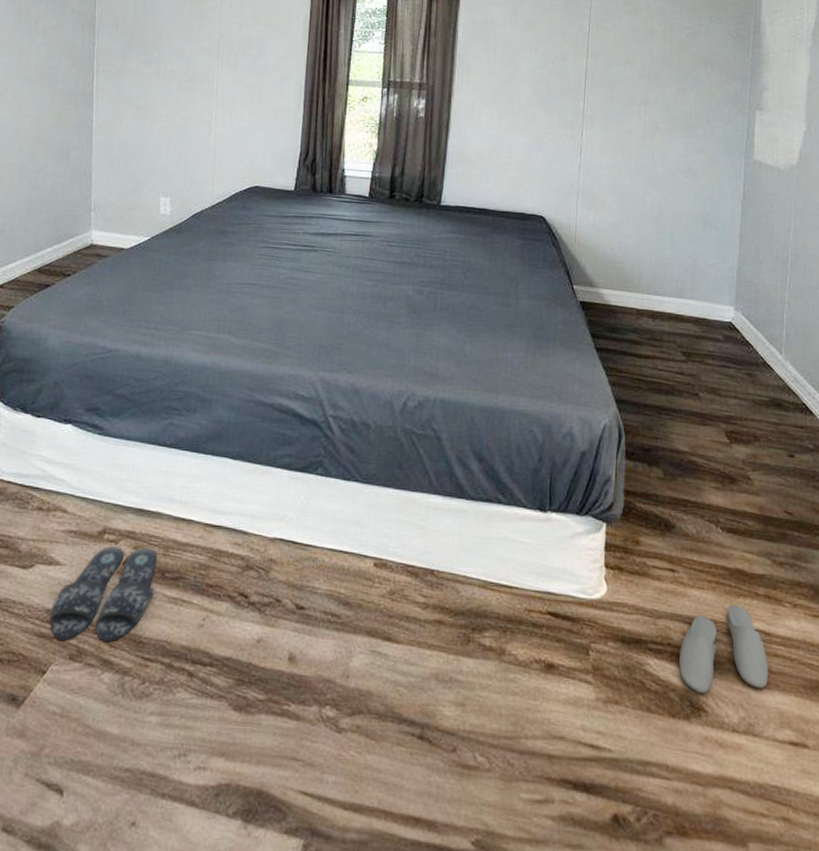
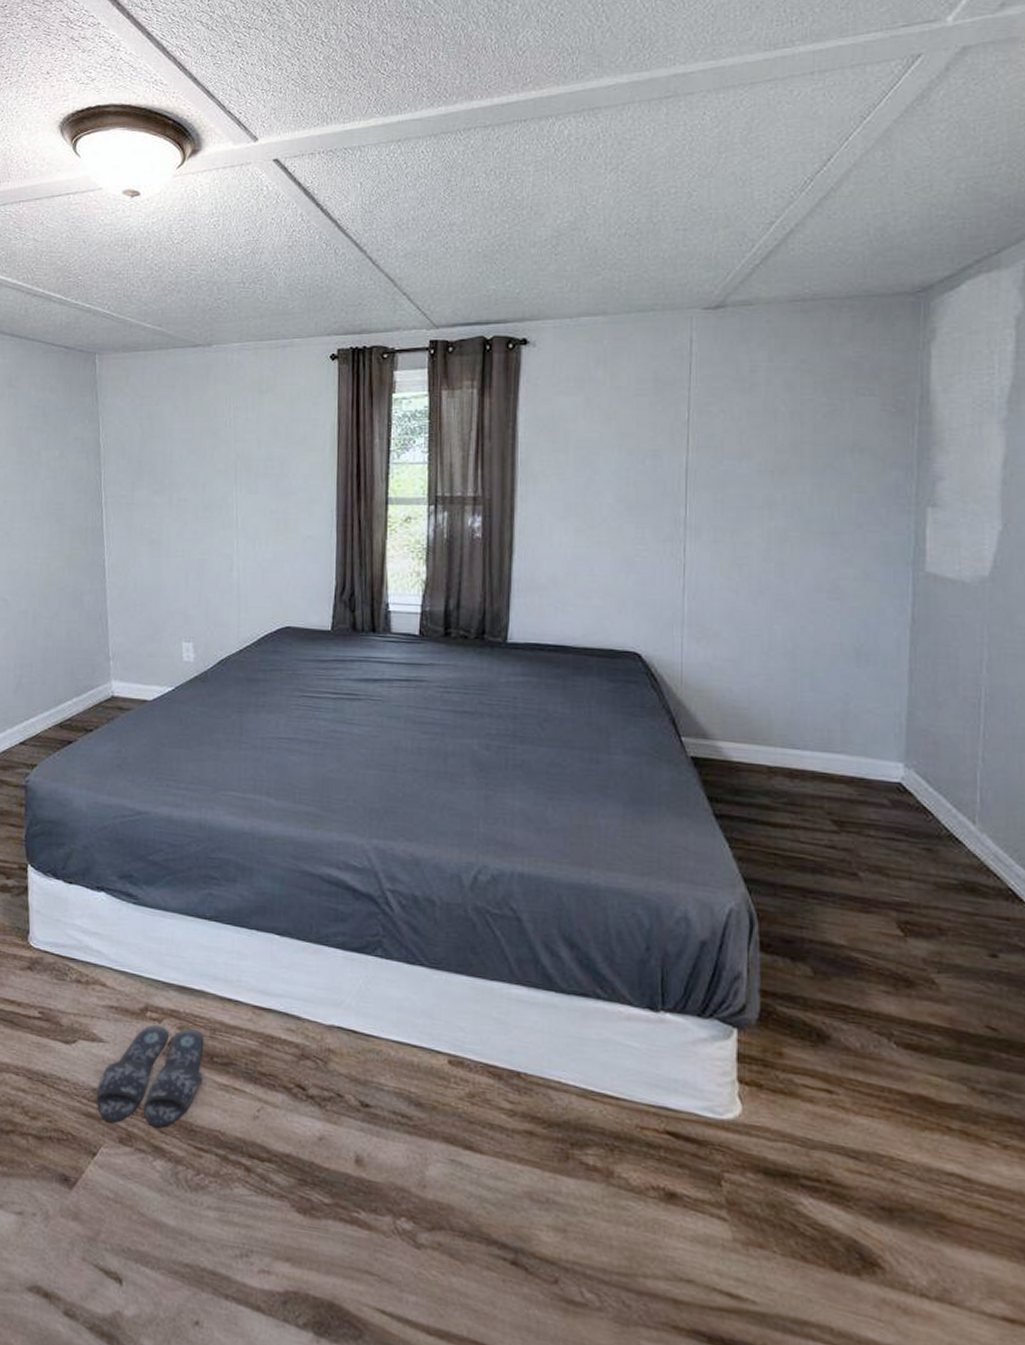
slippers: present [678,604,769,694] -> none [842,1139,970,1248]

